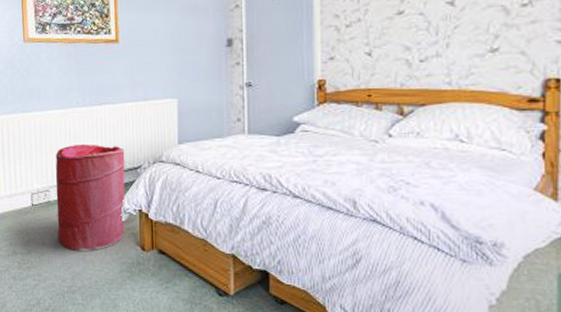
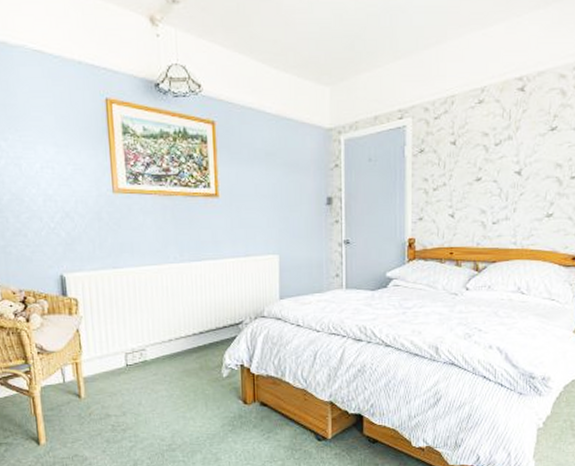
laundry hamper: present [55,144,125,252] -> none [152,300,227,410]

